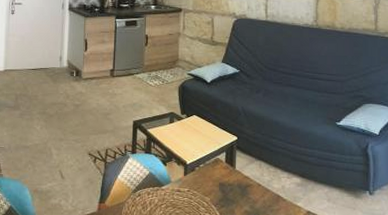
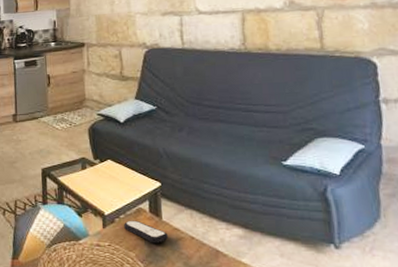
remote control: none [203,169,239,190] -> present [124,220,168,244]

